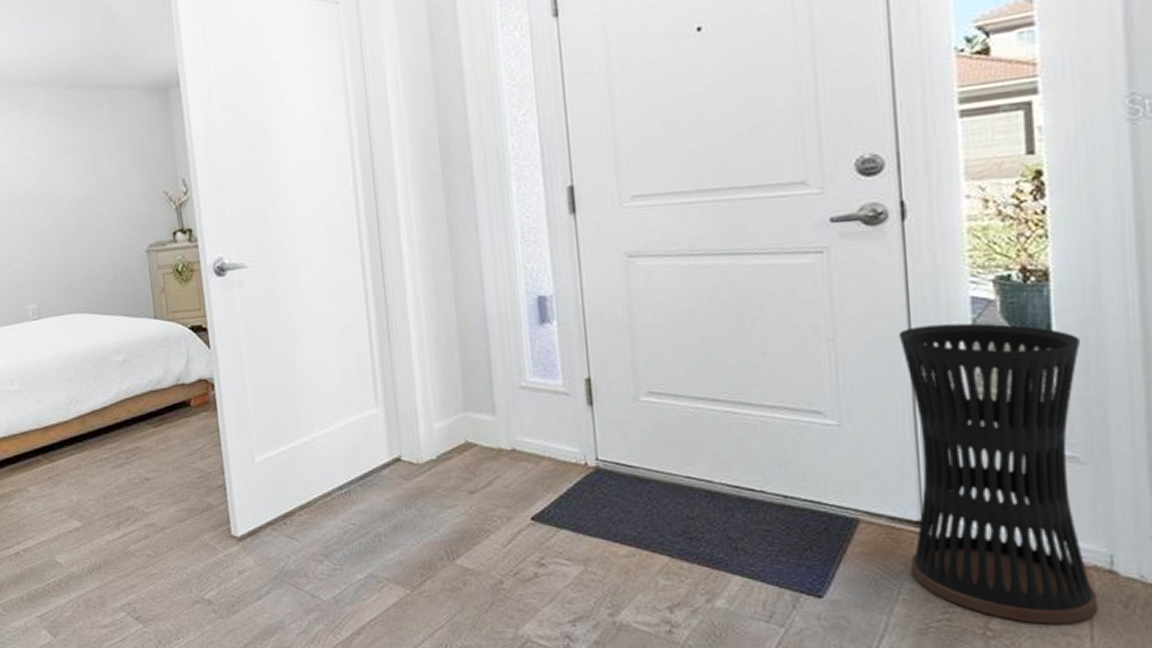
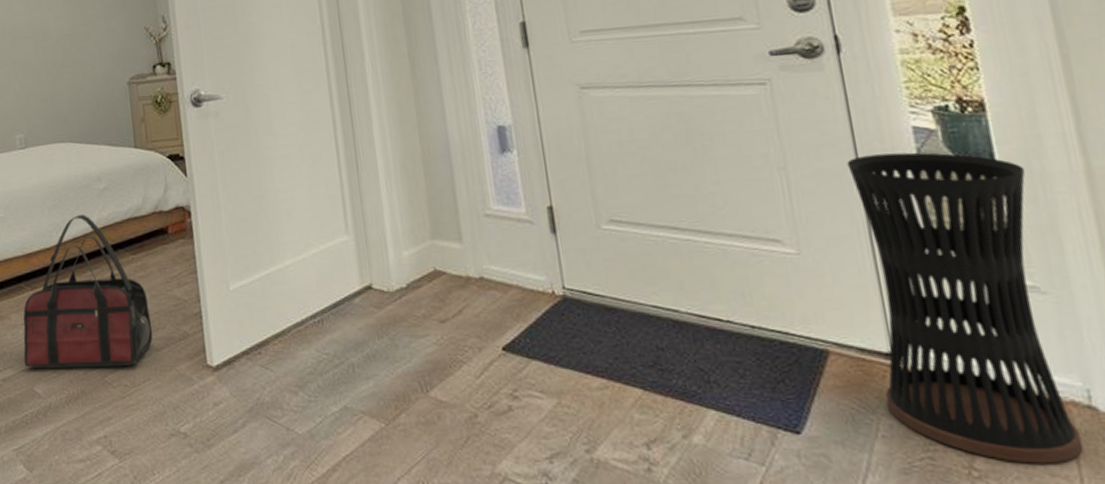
duffel bag: none [42,386,176,539] -> present [23,214,153,369]

